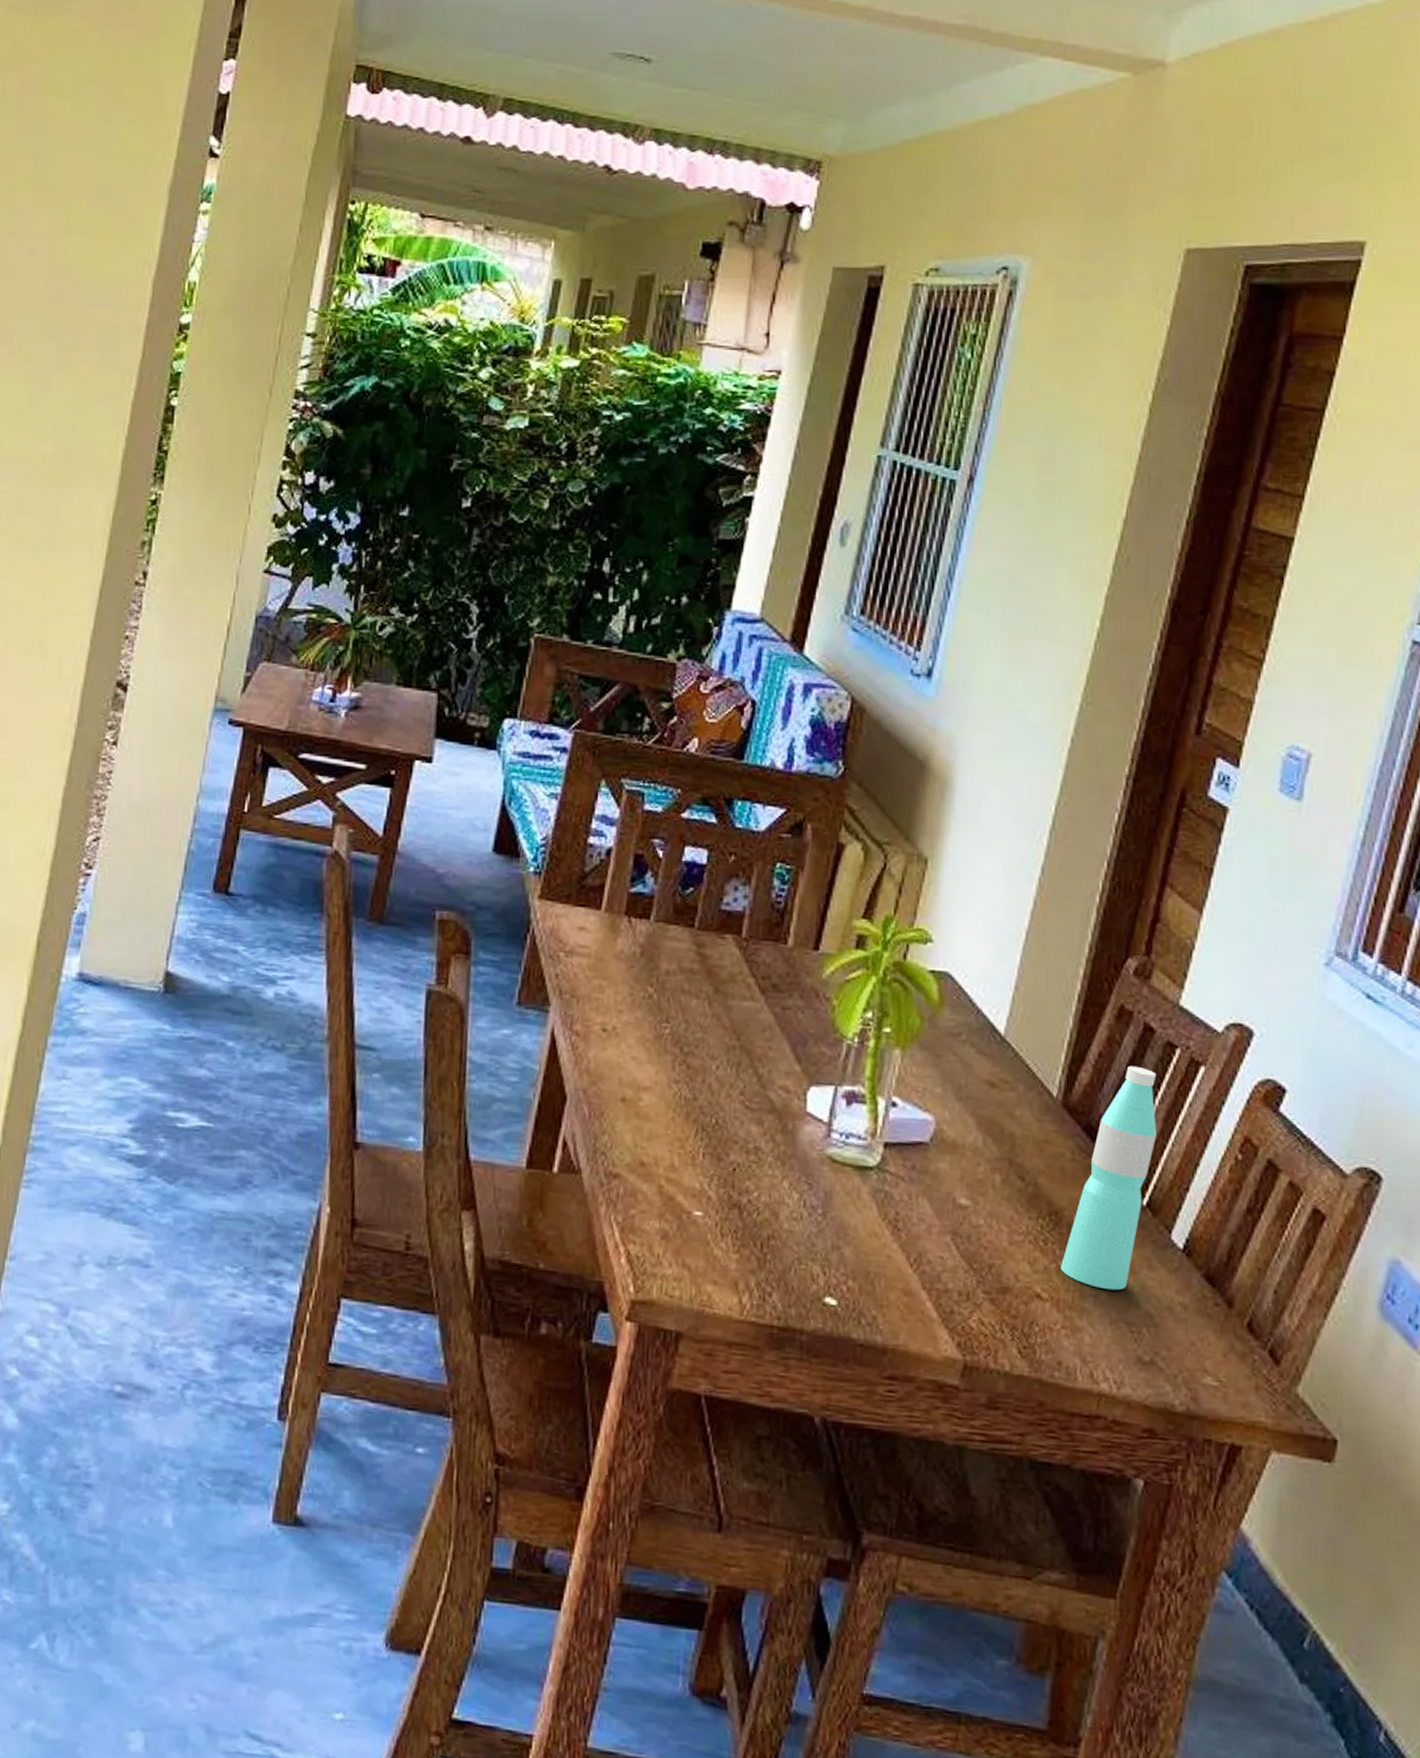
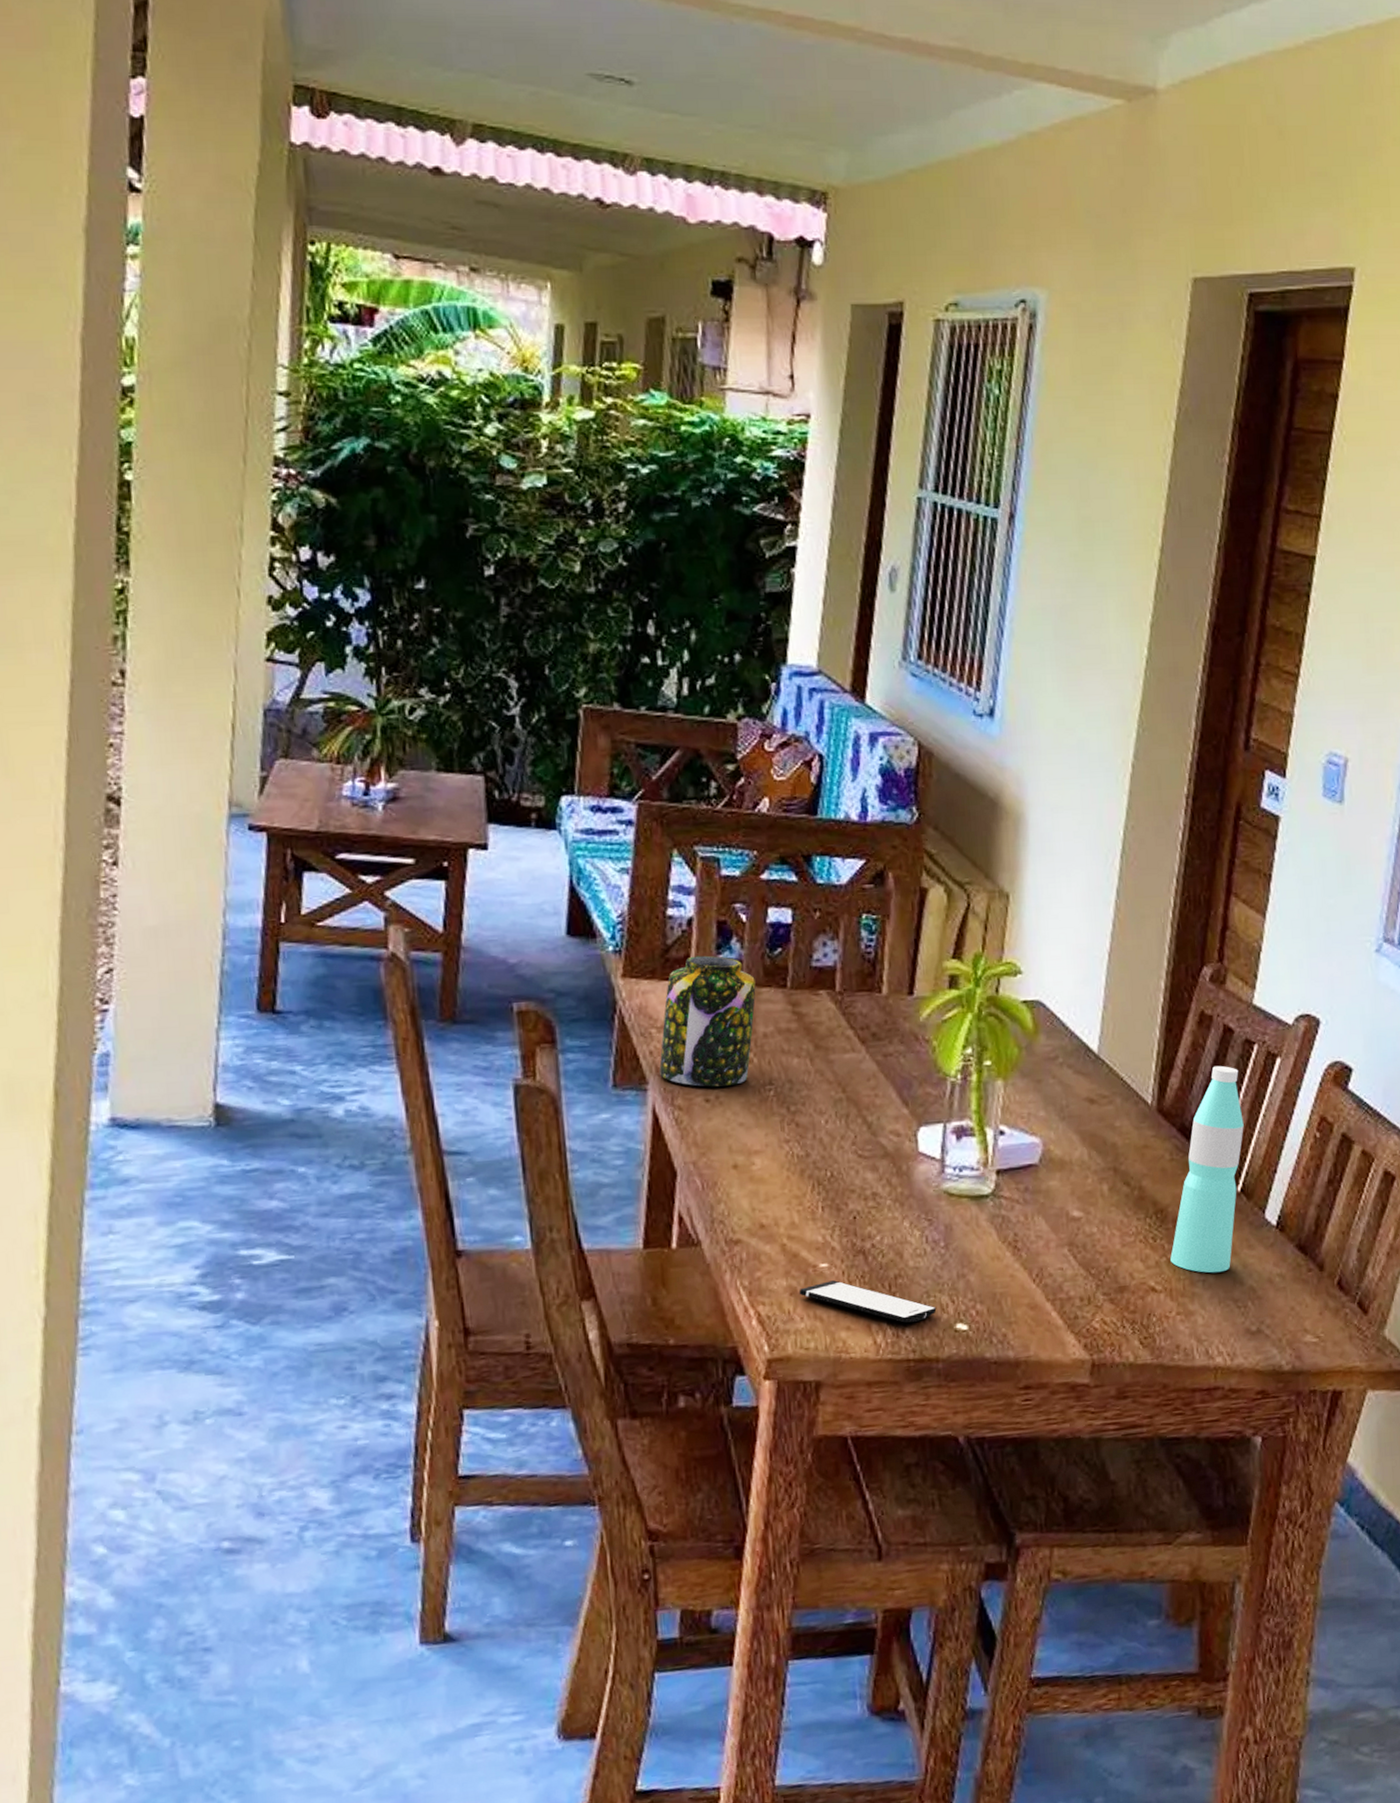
jar: none [563,886,664,1018] -> present [659,955,756,1087]
smartphone: none [670,1230,807,1288] -> present [799,1280,937,1323]

